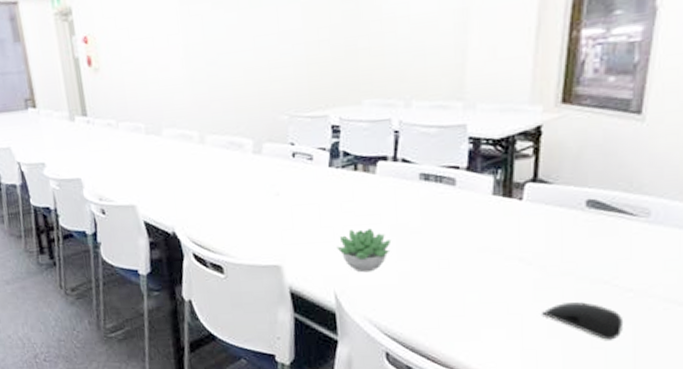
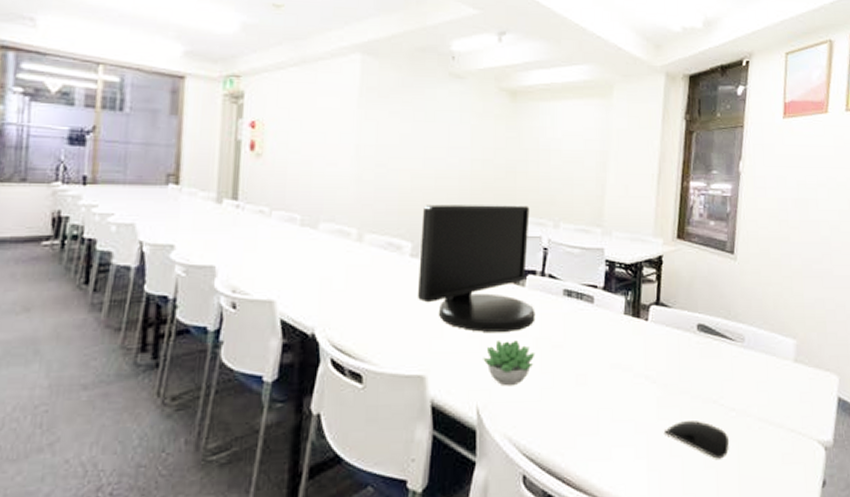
monitor: none [260,86,390,222] -> present [418,203,535,332]

